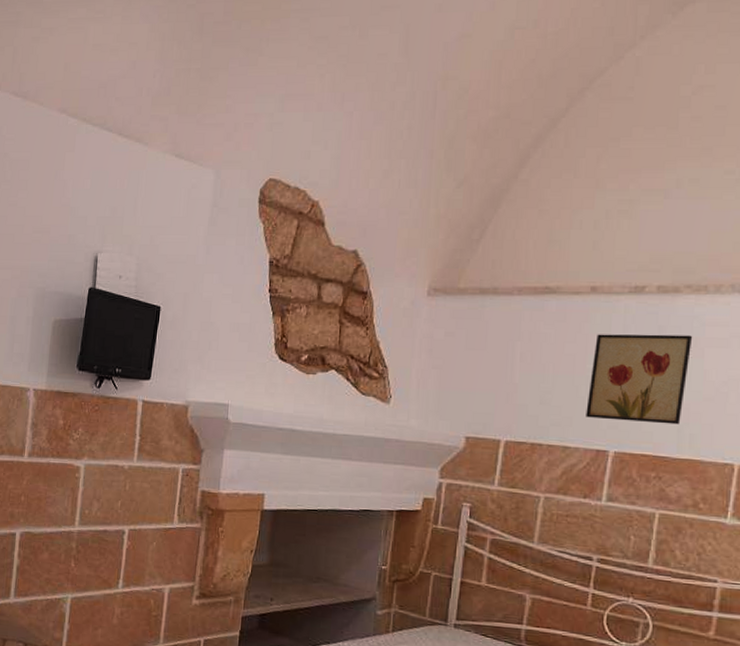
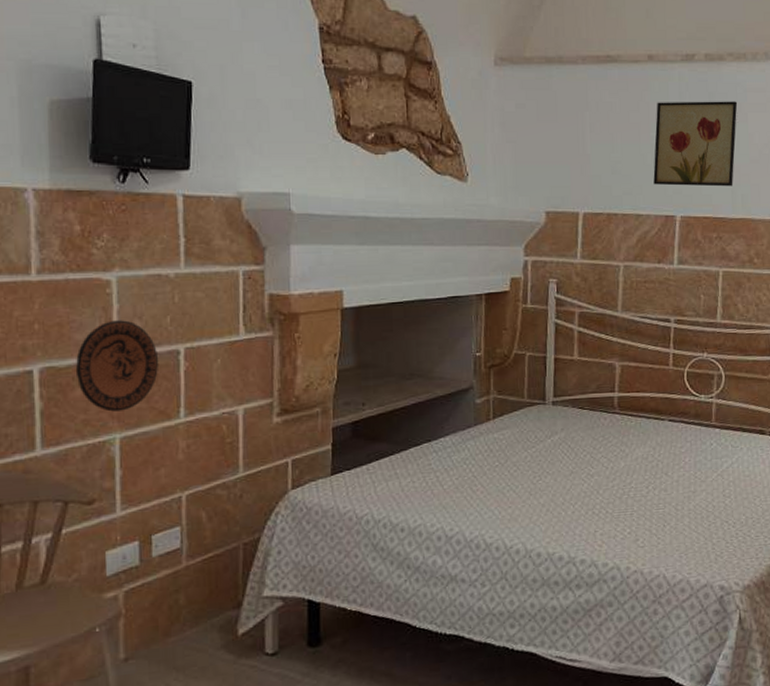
decorative plate: none [45,500,108,576] -> present [75,320,158,412]

